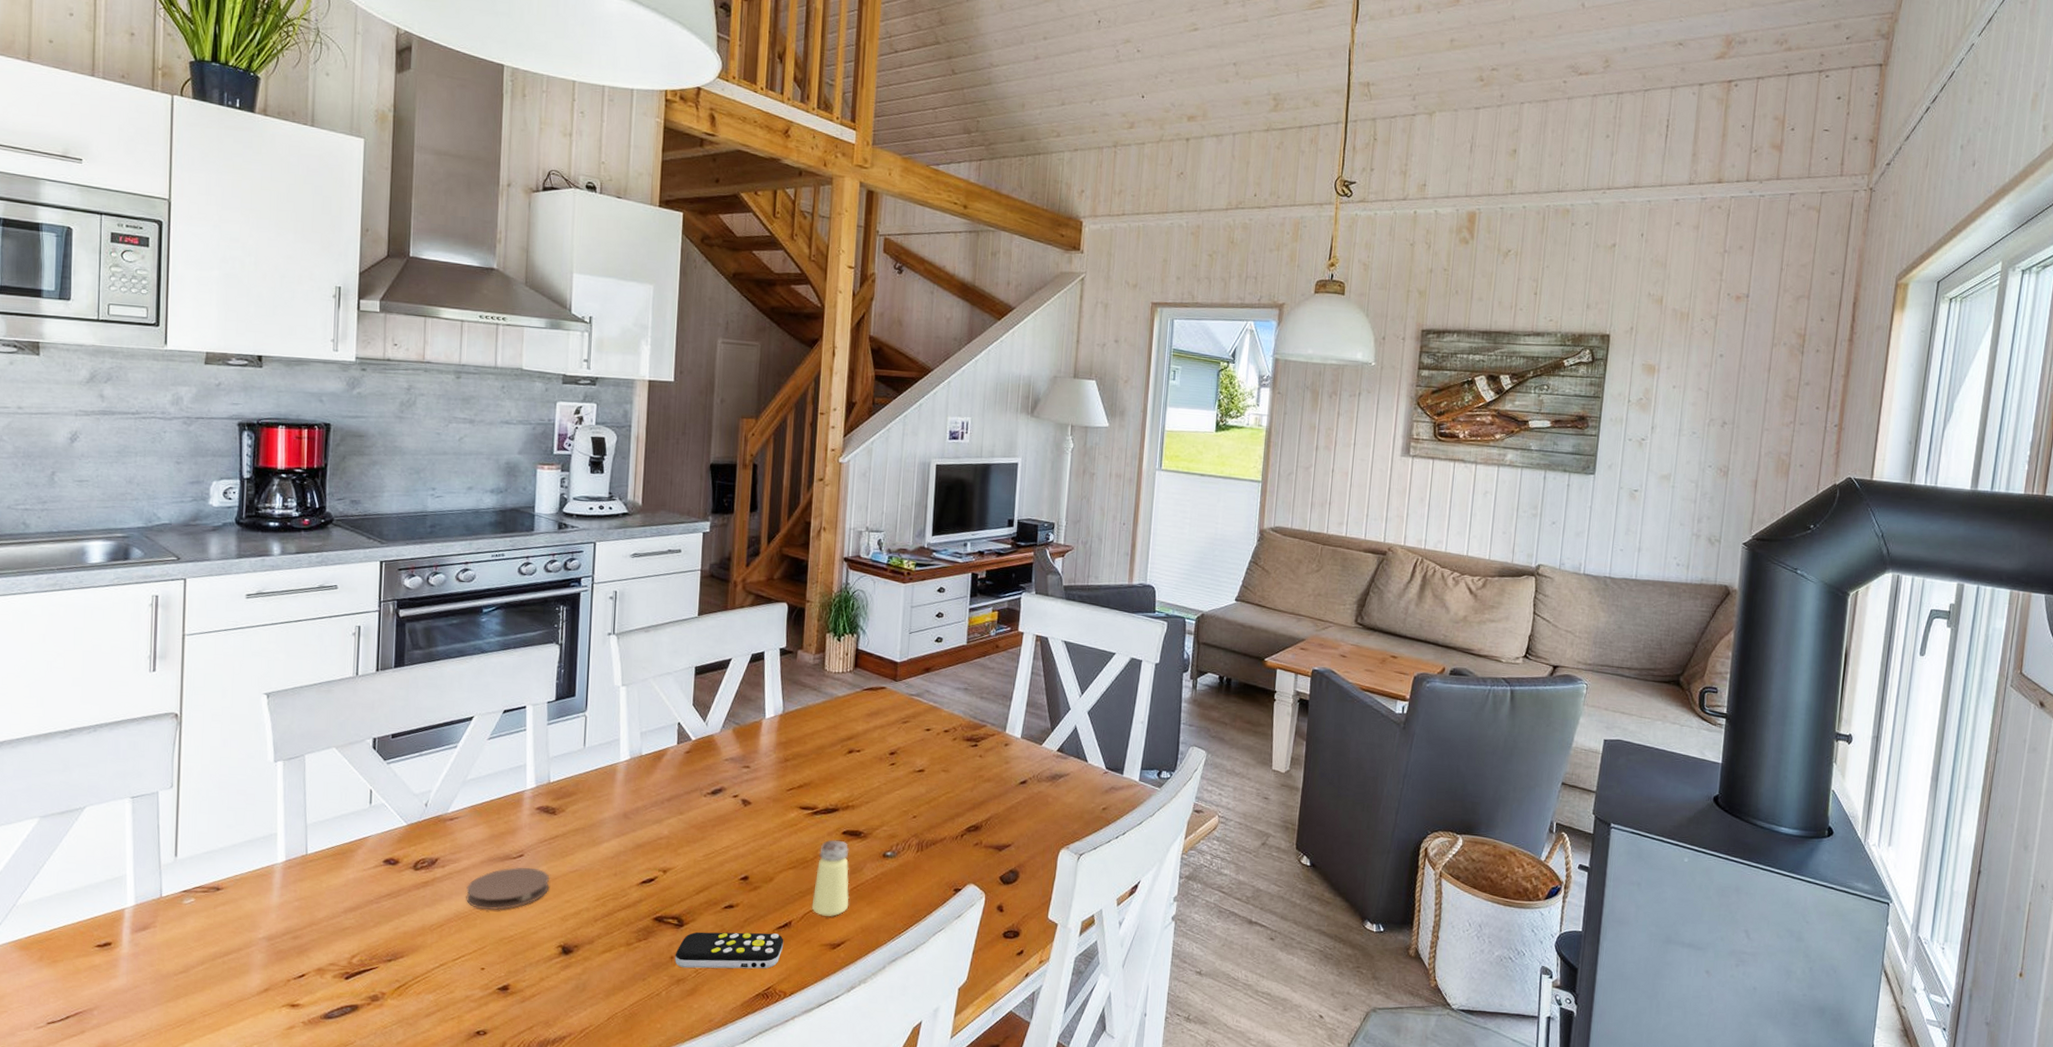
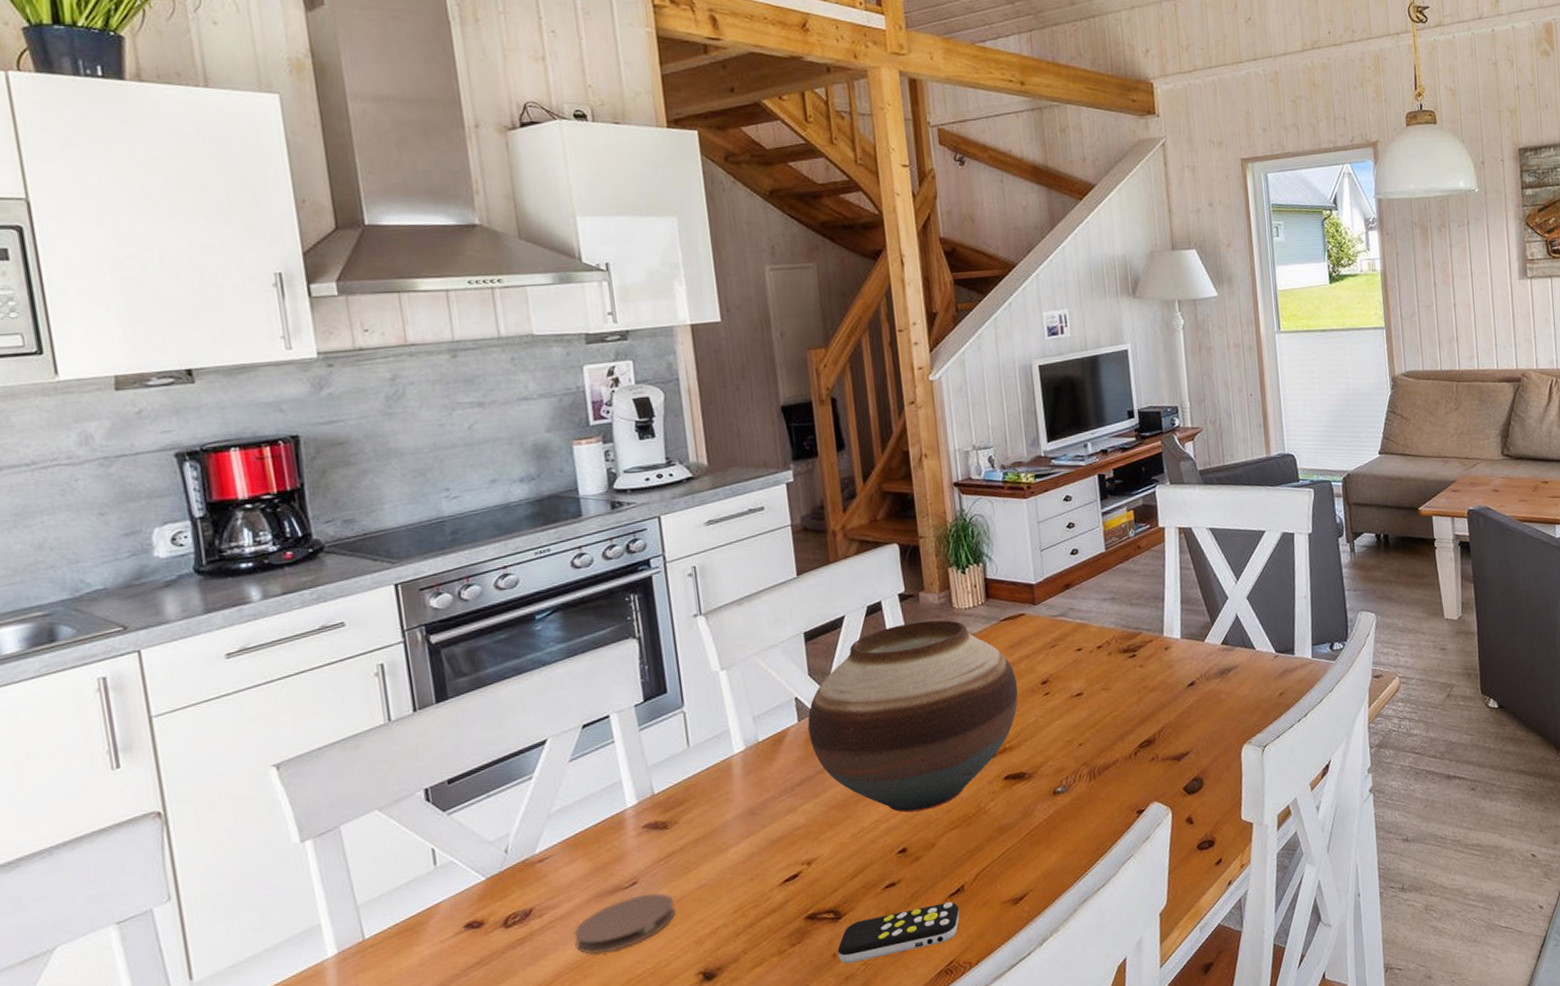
vase: none [684,676,869,847] -> present [807,620,1018,813]
saltshaker: present [811,840,850,917] -> none [981,786,1025,872]

